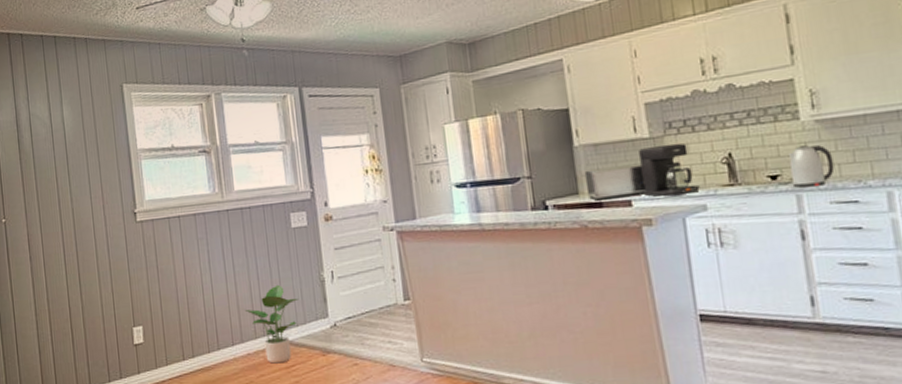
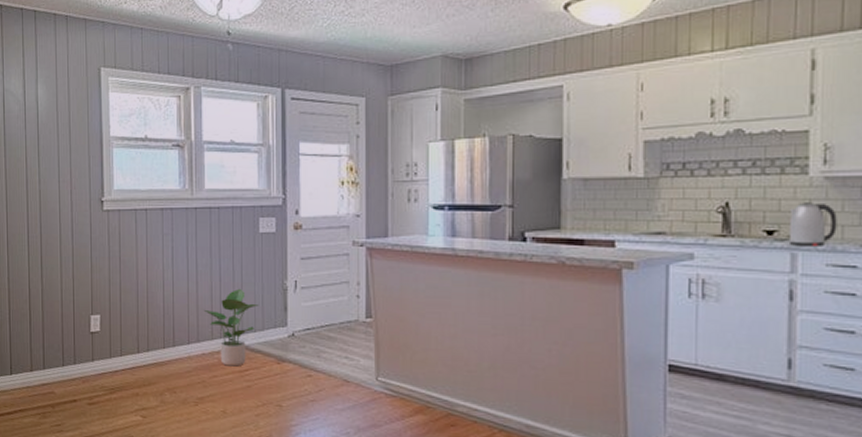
toaster: present [584,163,646,201] -> none [569,203,632,238]
coffee maker: present [639,143,700,197] -> none [630,186,689,241]

